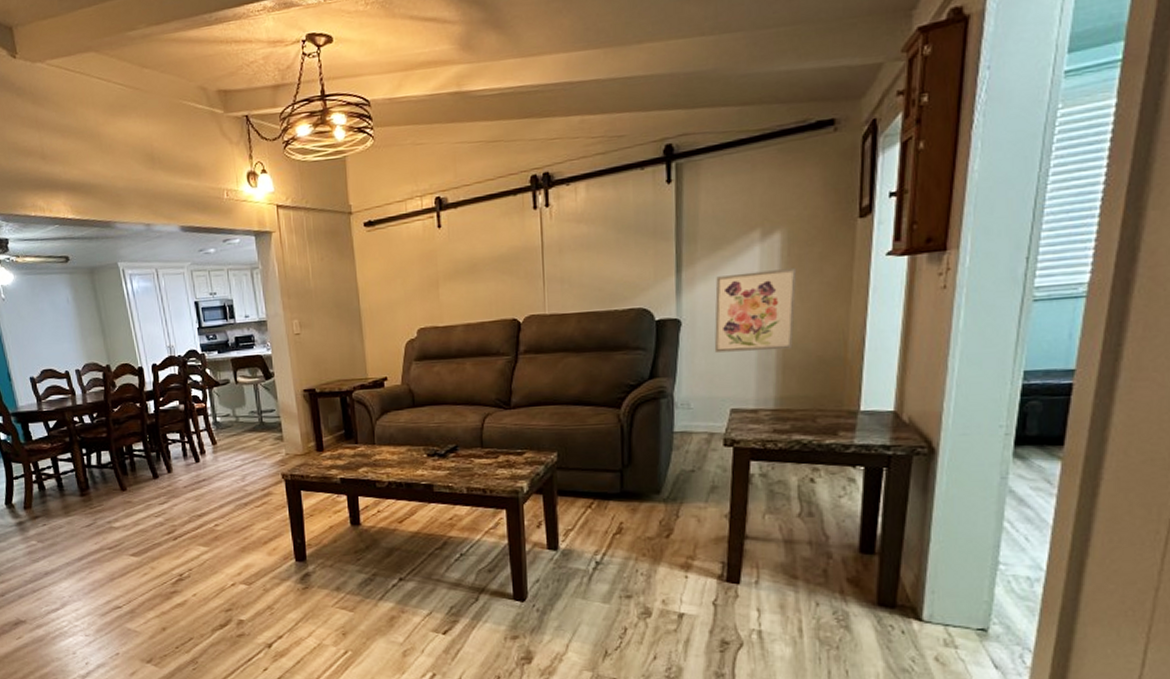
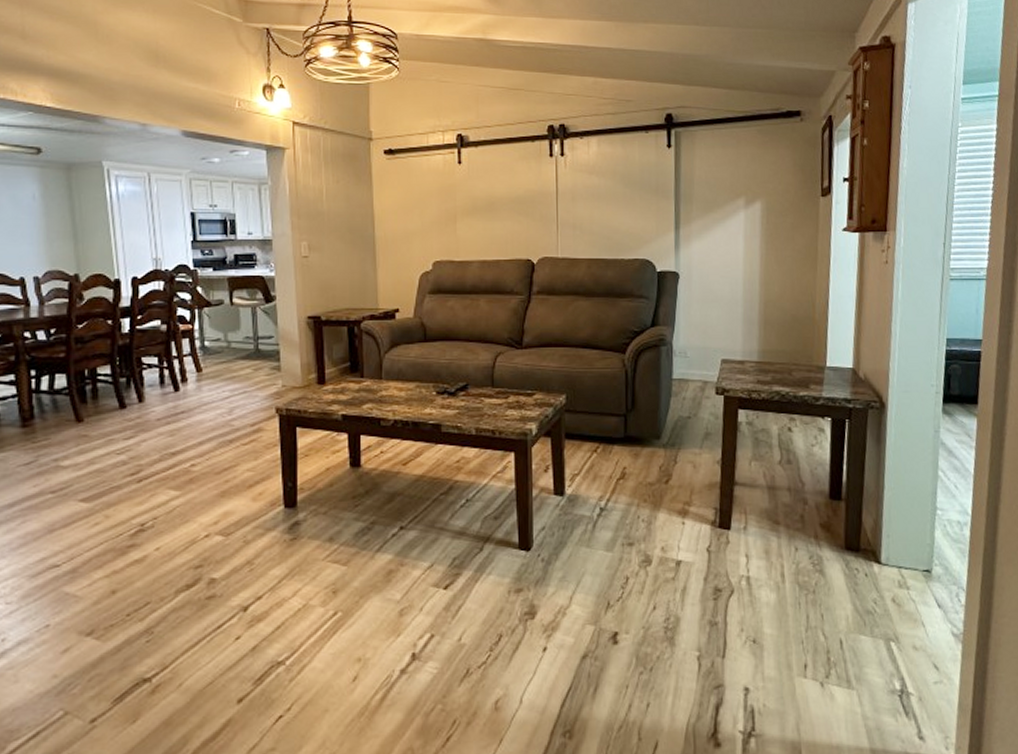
wall art: present [714,267,797,353] -> none [707,234,774,307]

